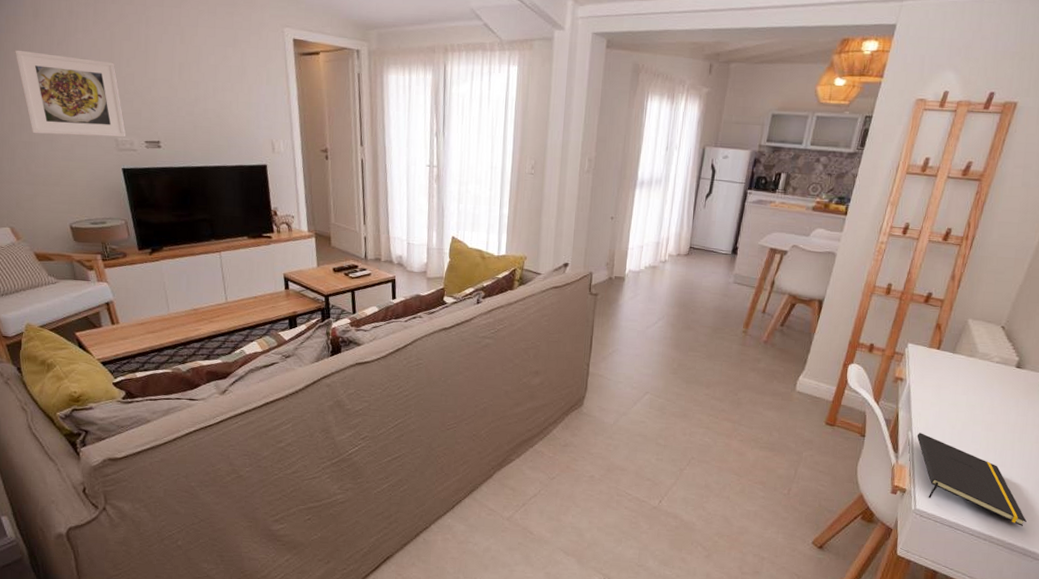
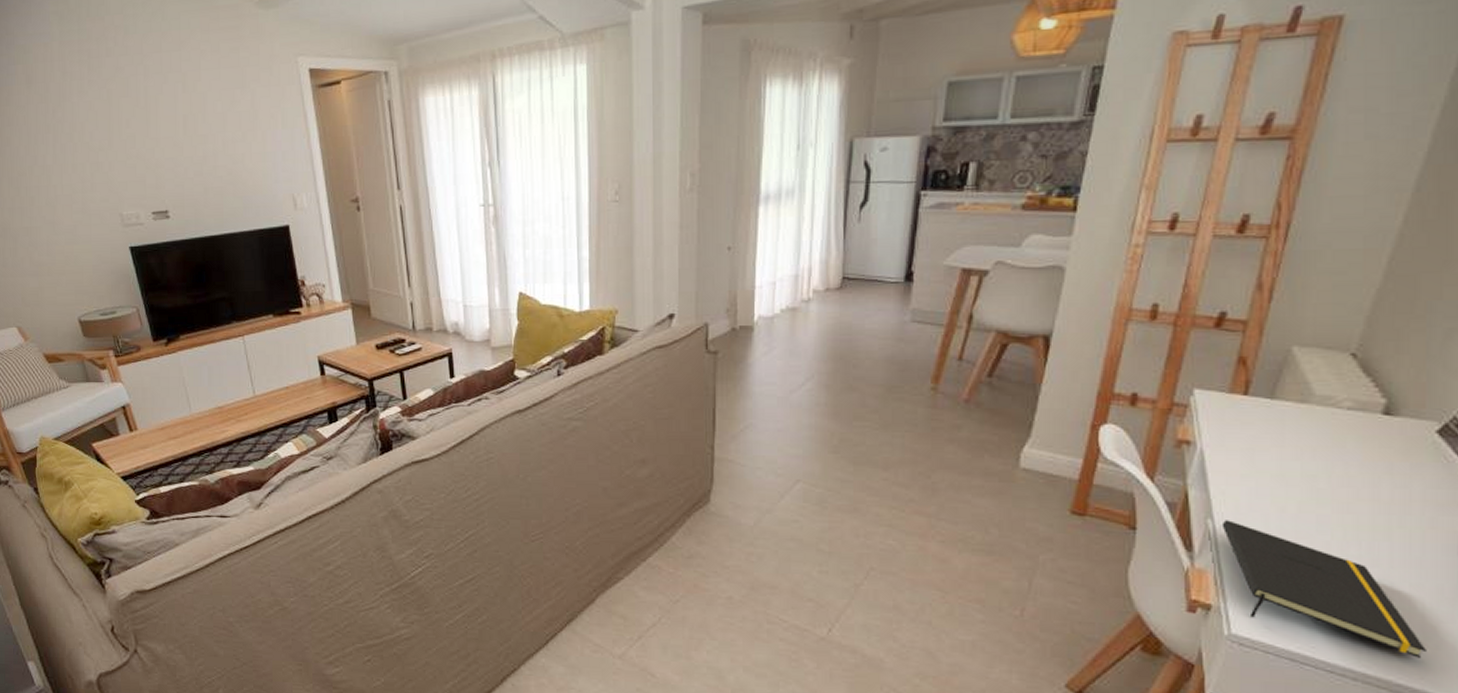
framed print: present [15,49,126,137] -> none [10,123,131,218]

